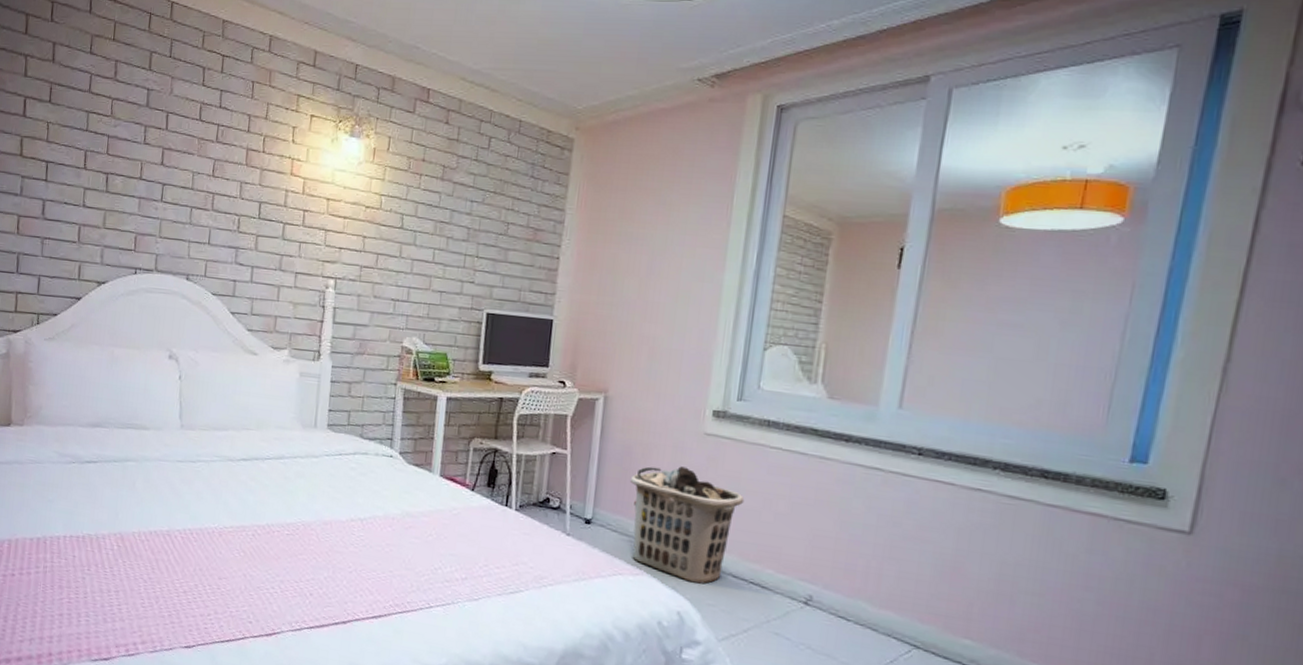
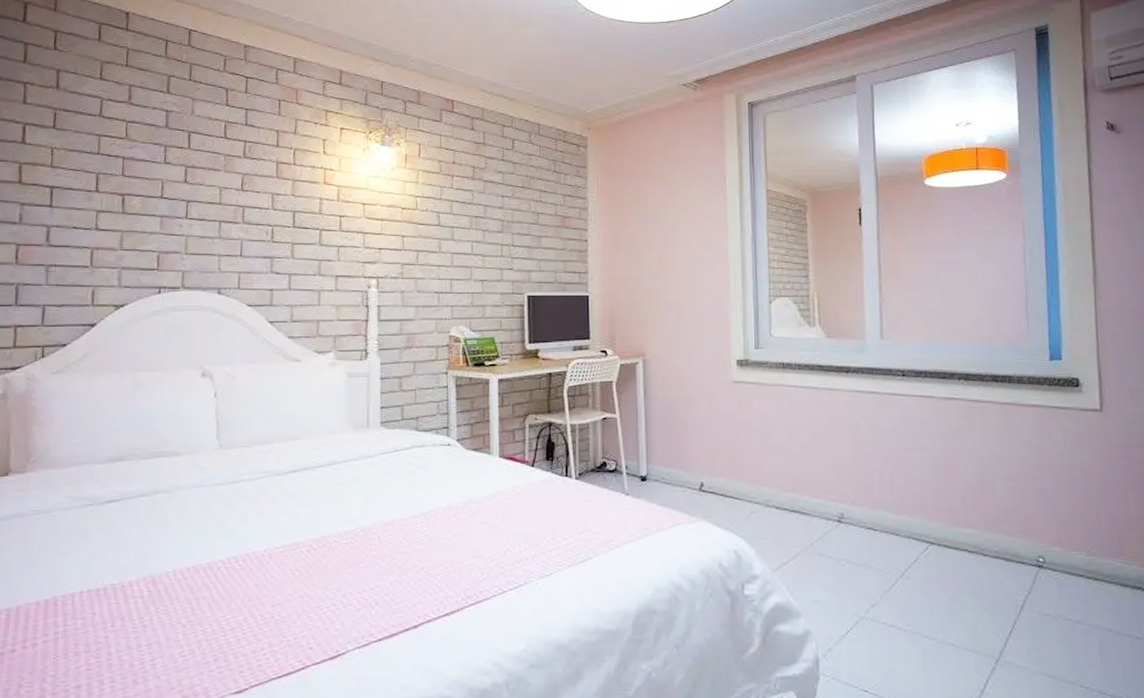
clothes hamper: present [629,466,745,584] -> none [675,414,775,520]

